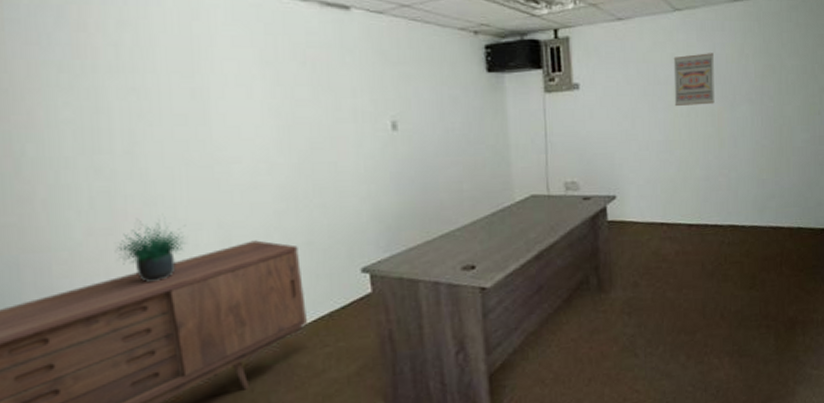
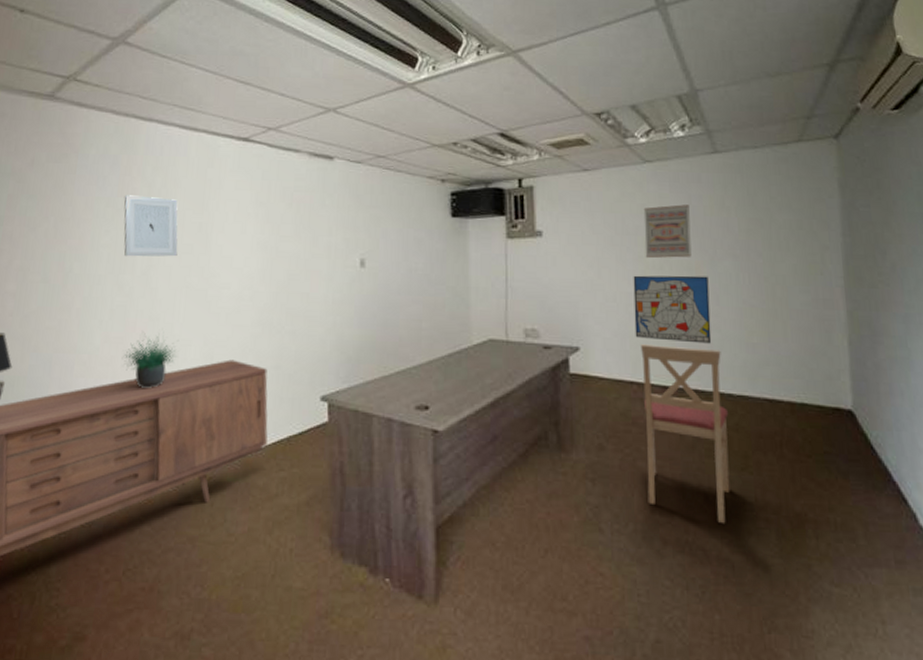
wall art: none [82,57,168,133] -> present [124,195,178,257]
wall art: none [664,121,730,183] -> present [633,275,712,344]
chair: none [670,187,742,335] -> present [641,344,730,524]

